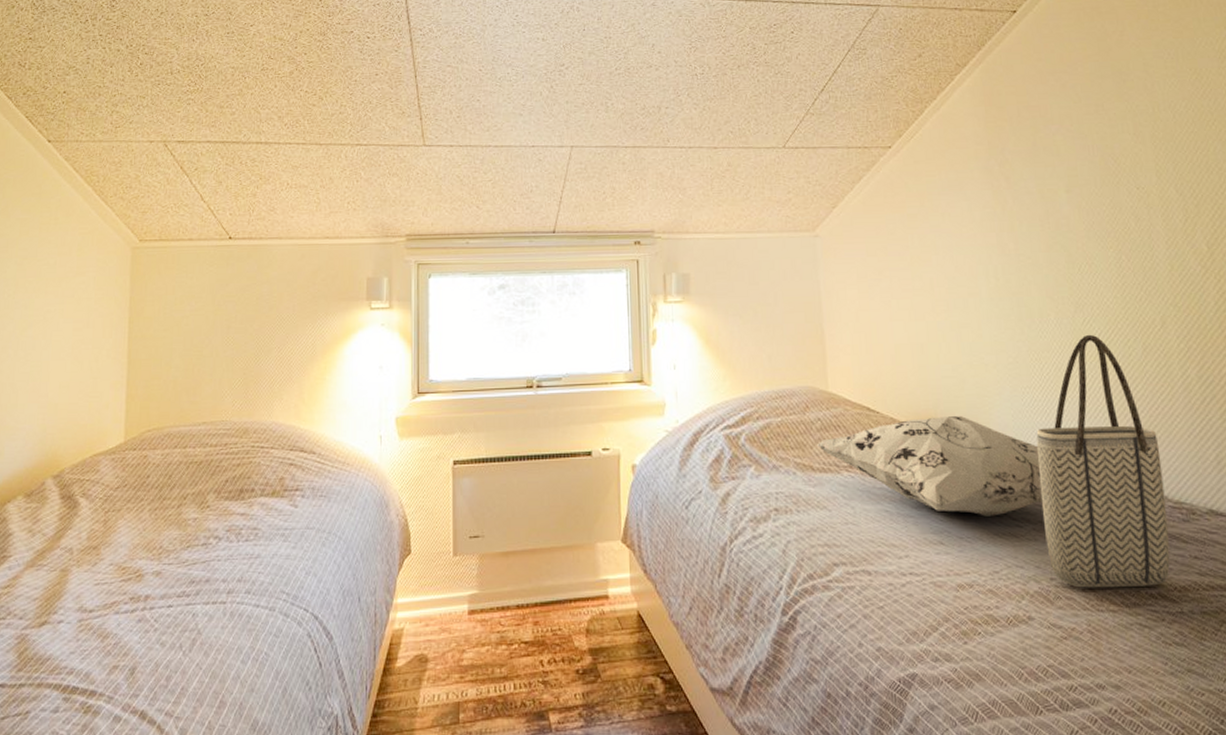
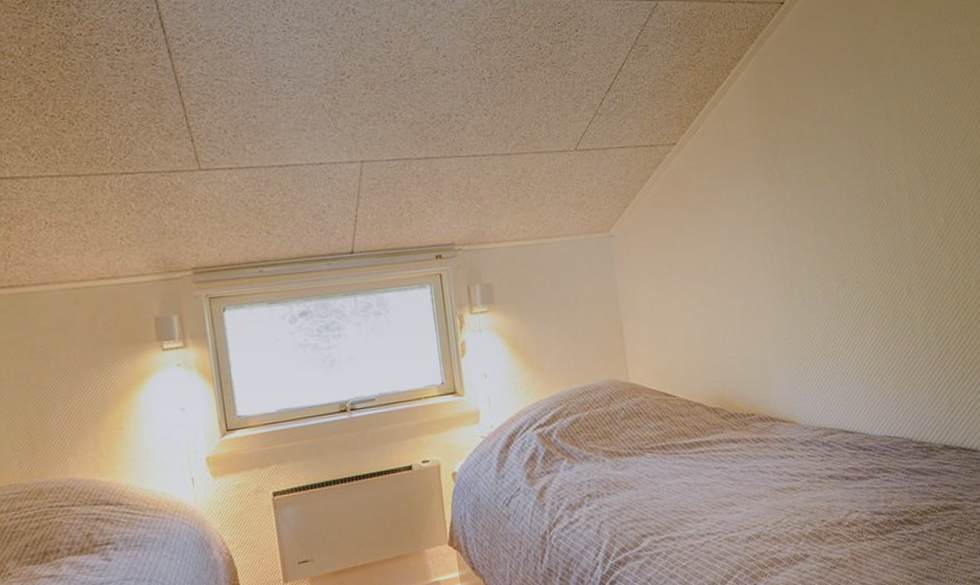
decorative pillow: present [816,416,1043,516] -> none [621,391,814,477]
tote bag: present [1036,334,1170,588] -> none [808,306,914,525]

